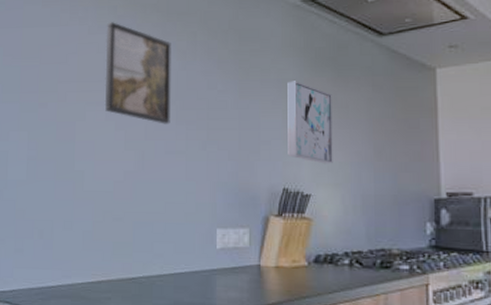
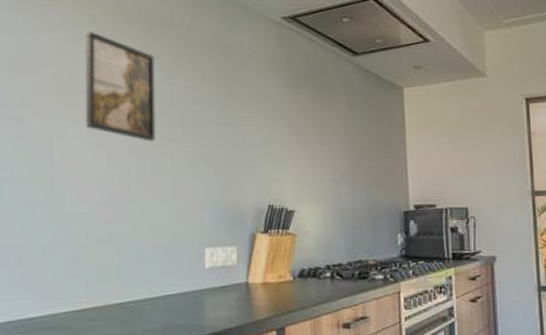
wall art: present [287,81,333,164] -> none [270,98,314,180]

